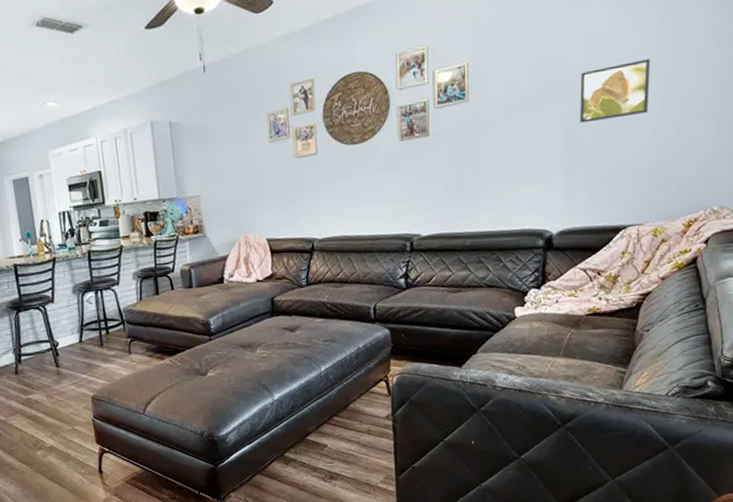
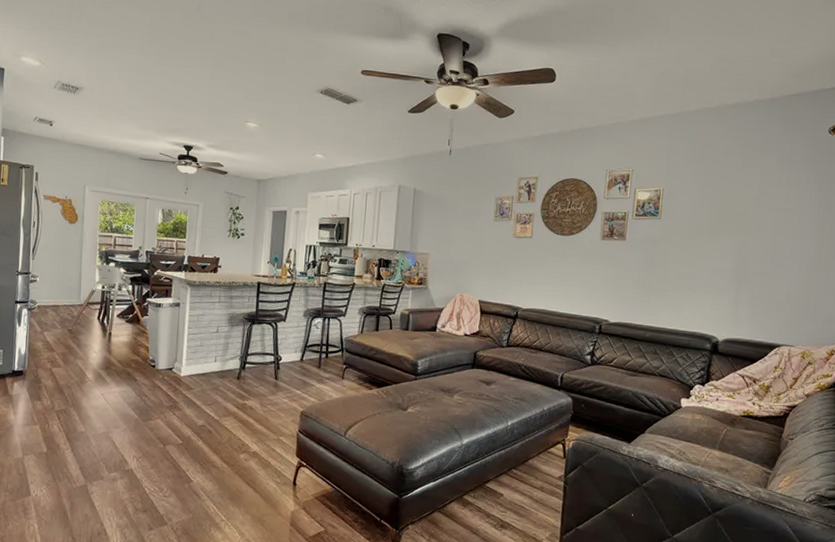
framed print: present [579,58,650,123] -> none [748,212,808,255]

